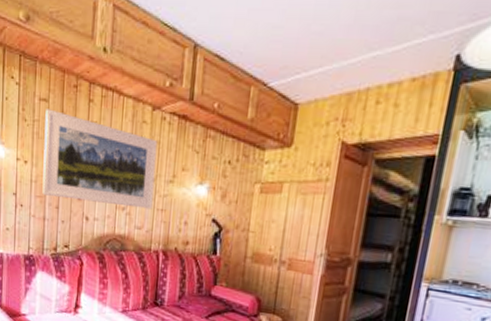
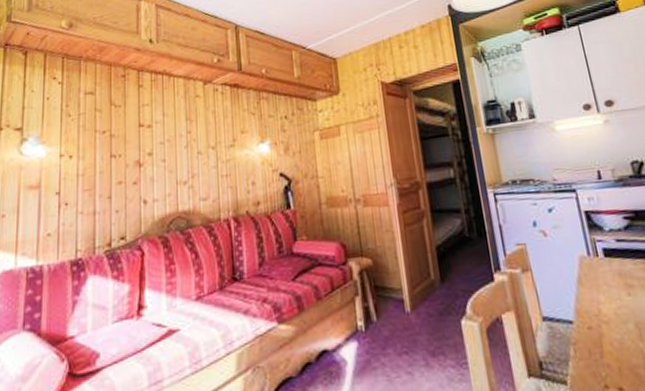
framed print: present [42,109,158,209] -> none [91,100,216,187]

